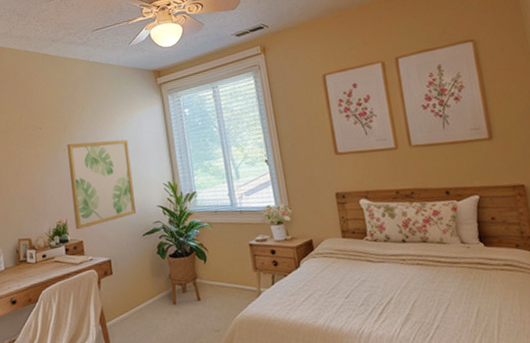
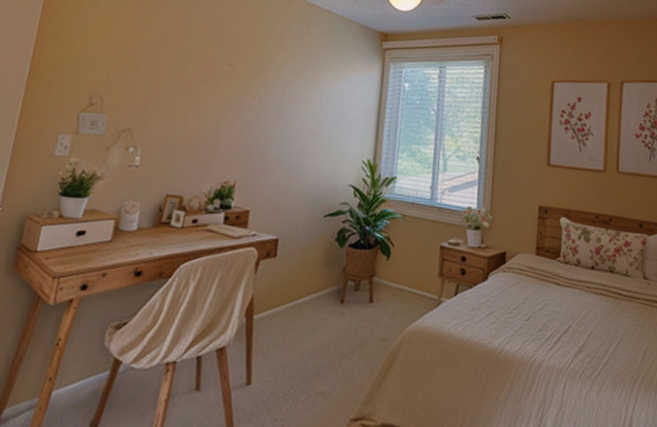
wall art: present [67,139,137,230] -> none [244,91,333,197]

